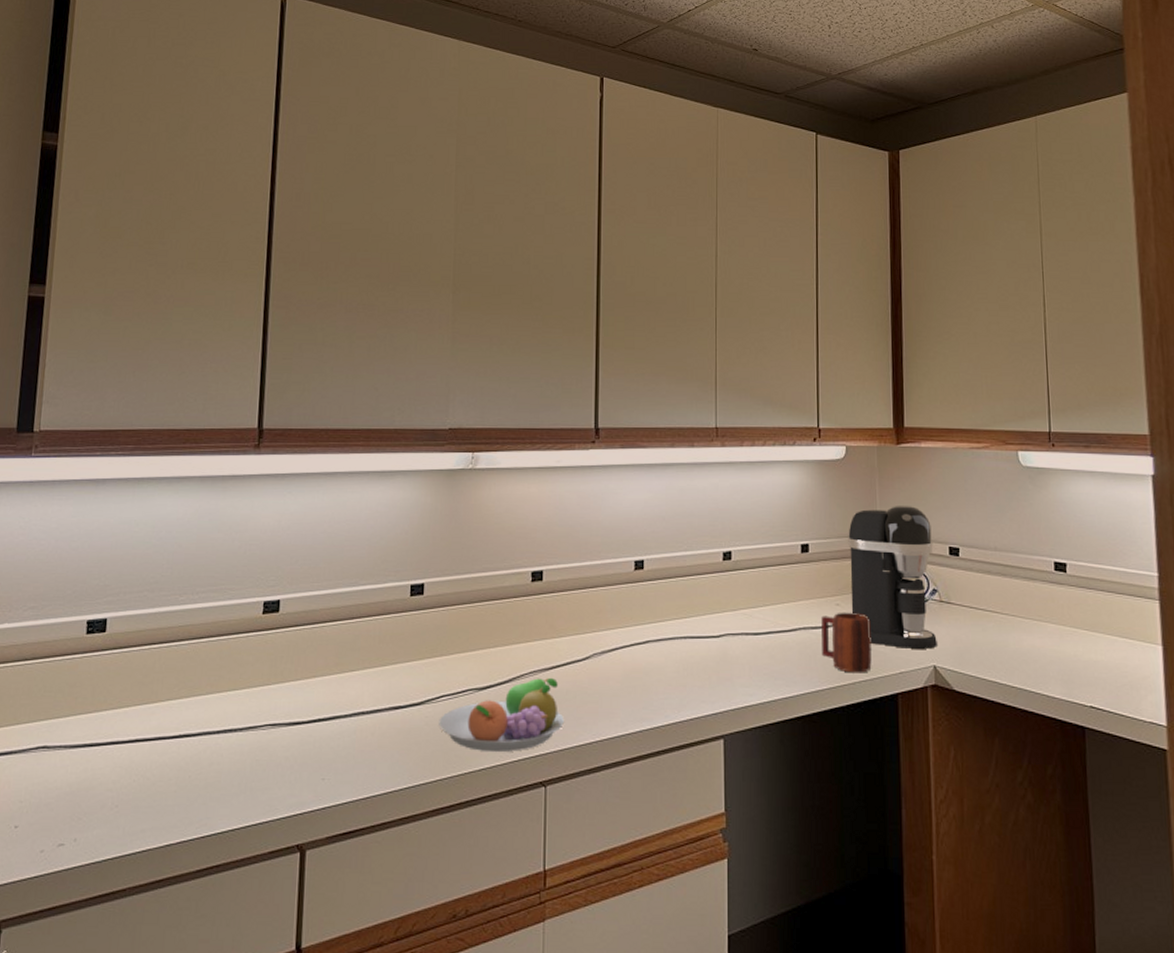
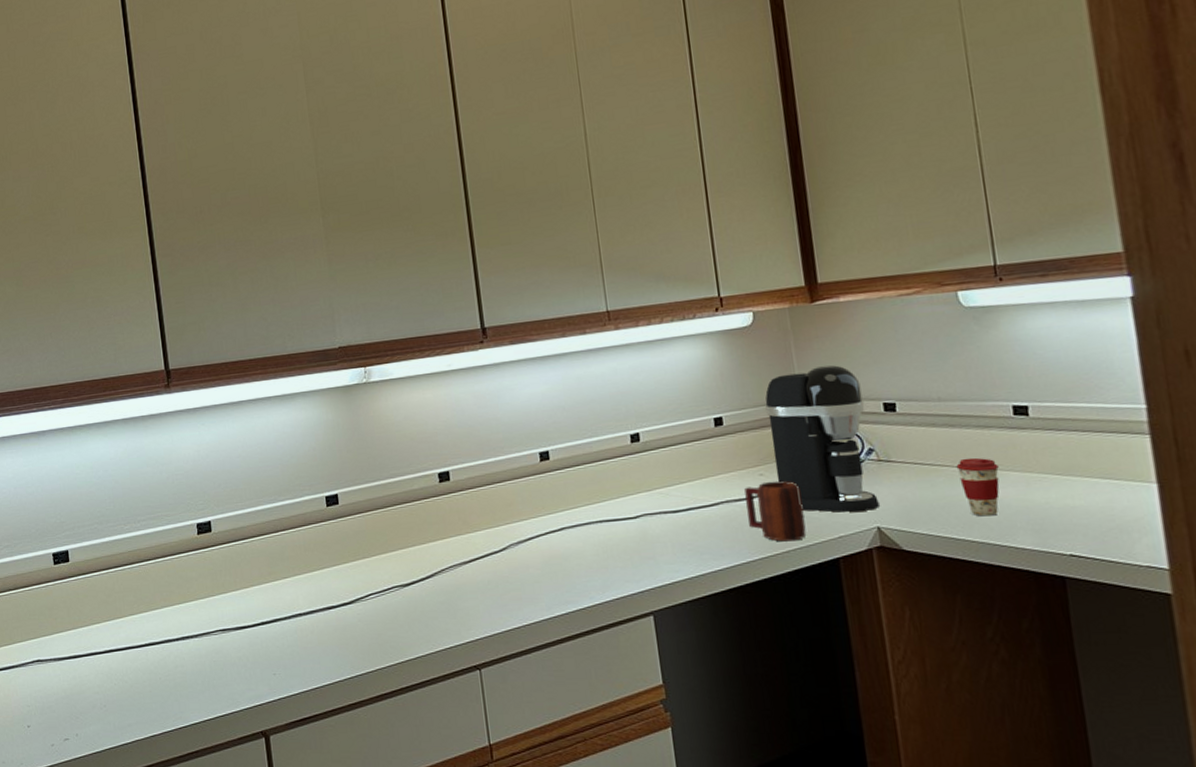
fruit bowl: present [439,678,564,753] -> none [370,570,490,642]
coffee cup: none [1004,606,1039,664] -> present [956,457,1000,517]

